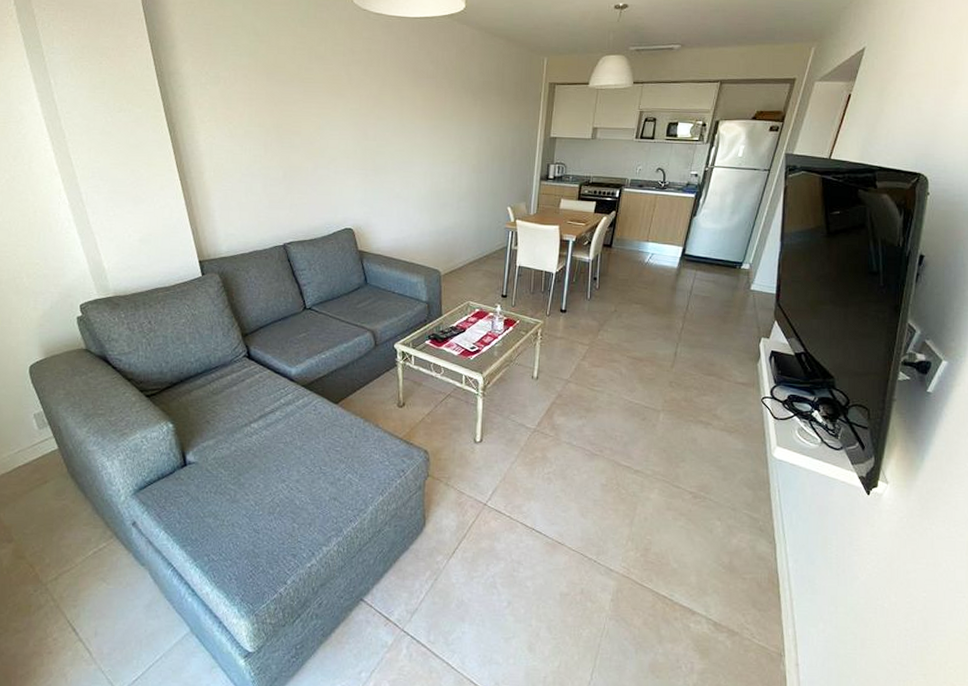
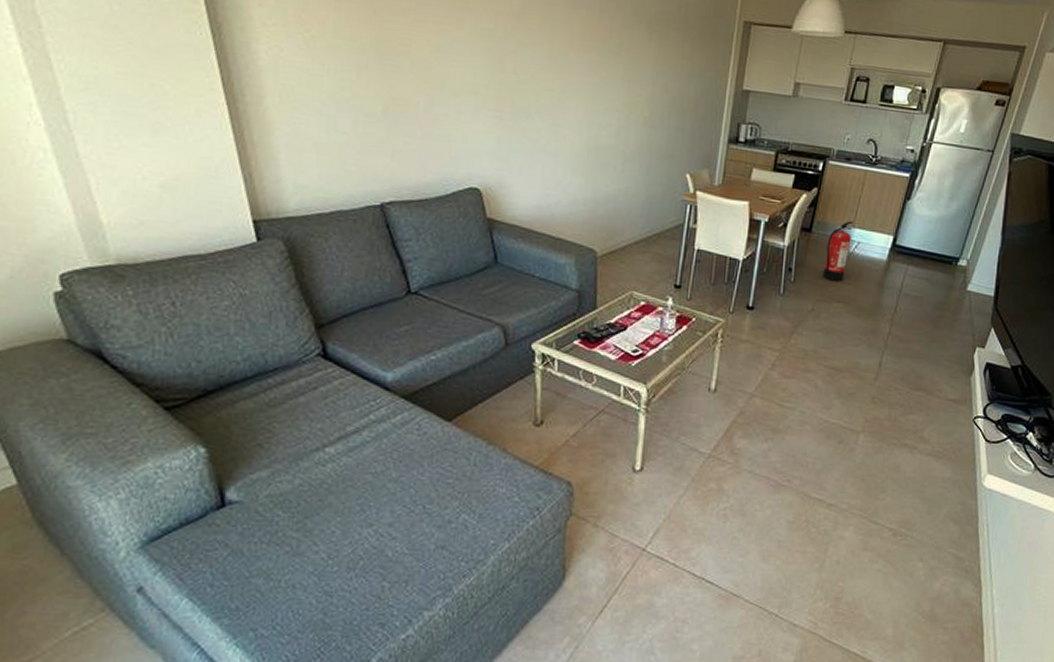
fire extinguisher: none [622,236,647,287] -> present [822,221,854,282]

